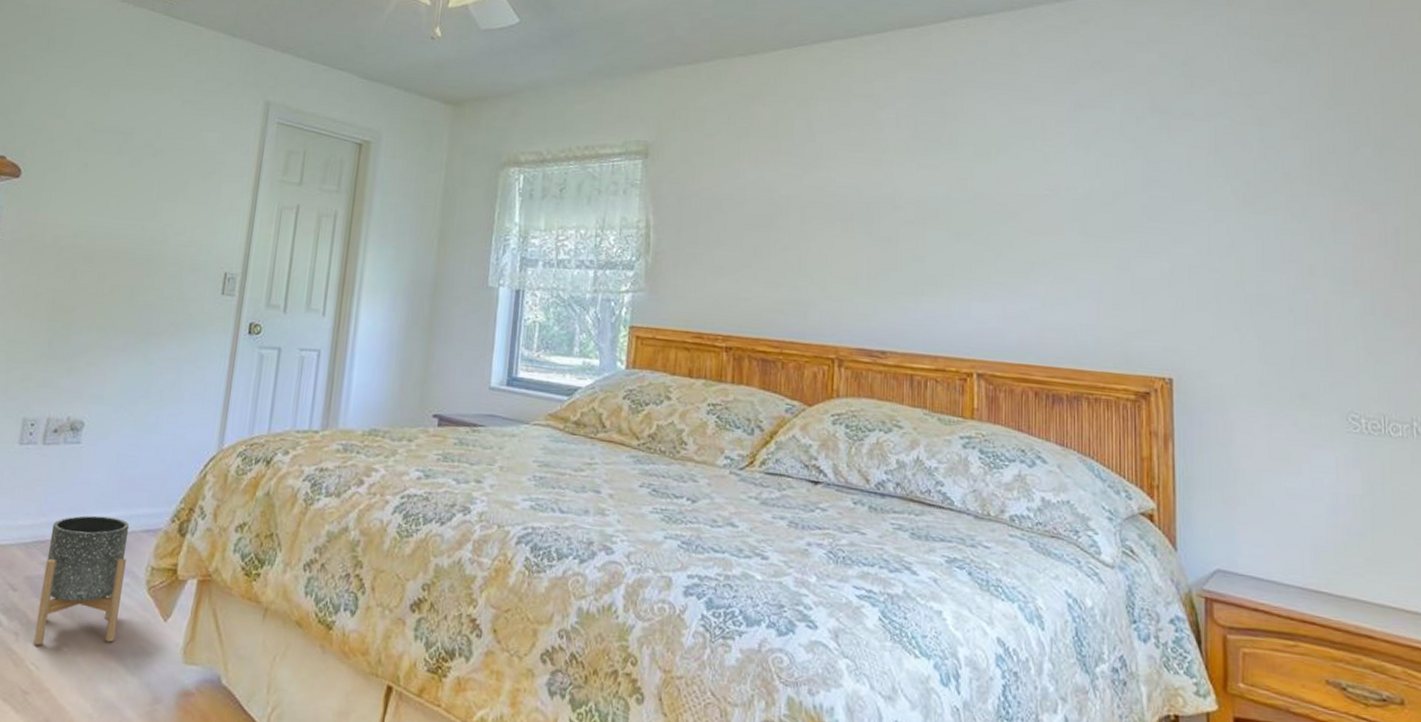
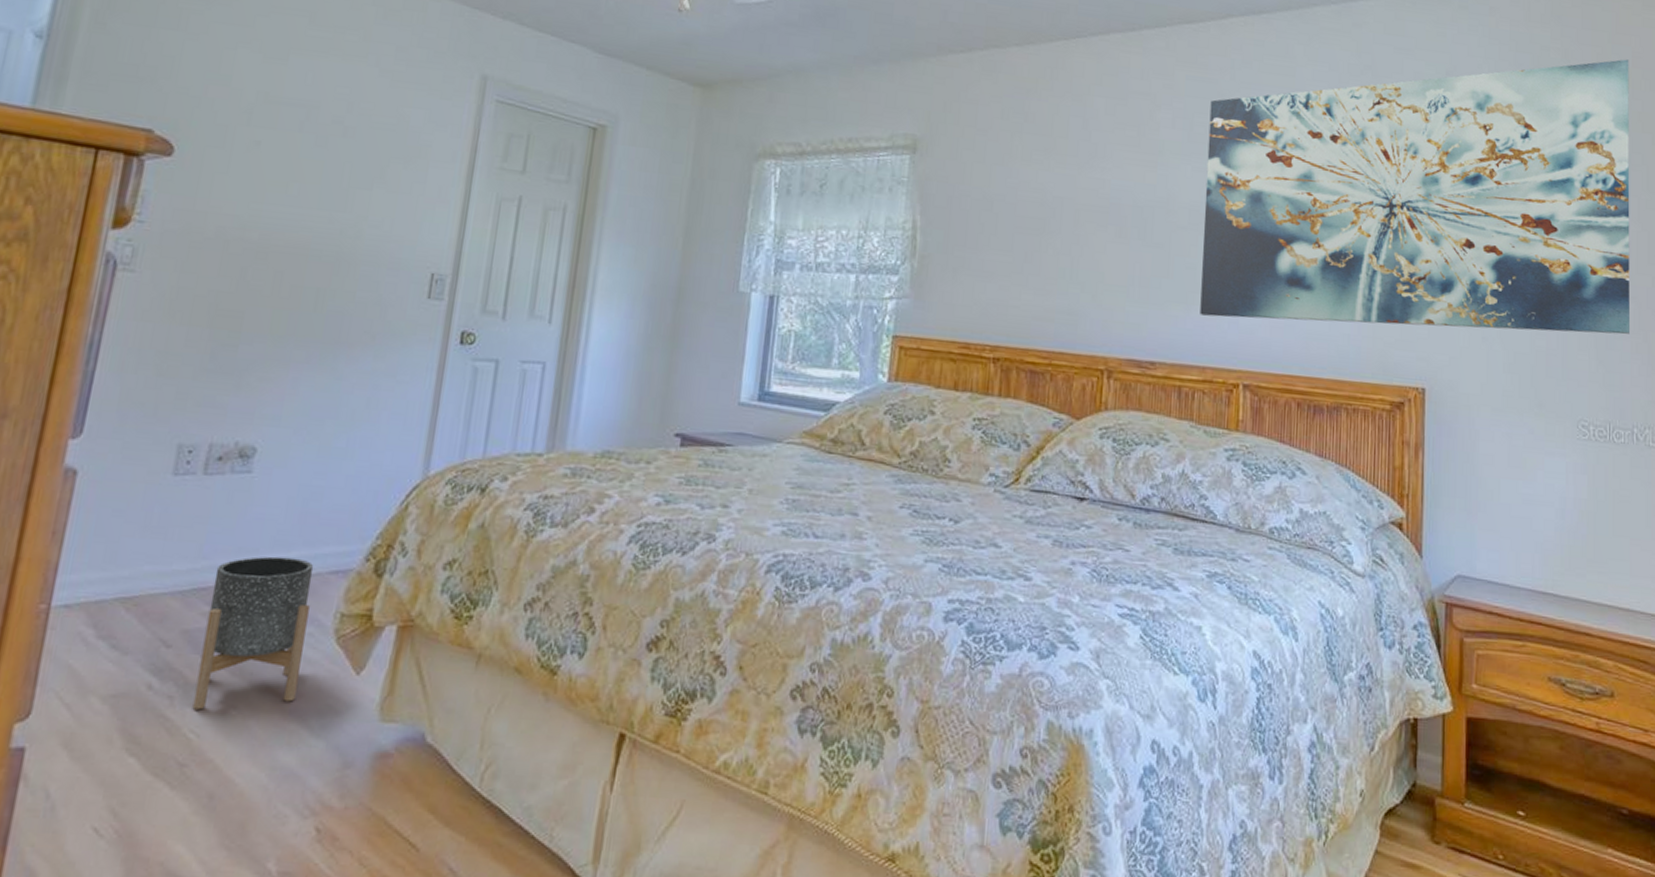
wall art: none [930,42,1404,324] -> present [1200,59,1631,335]

